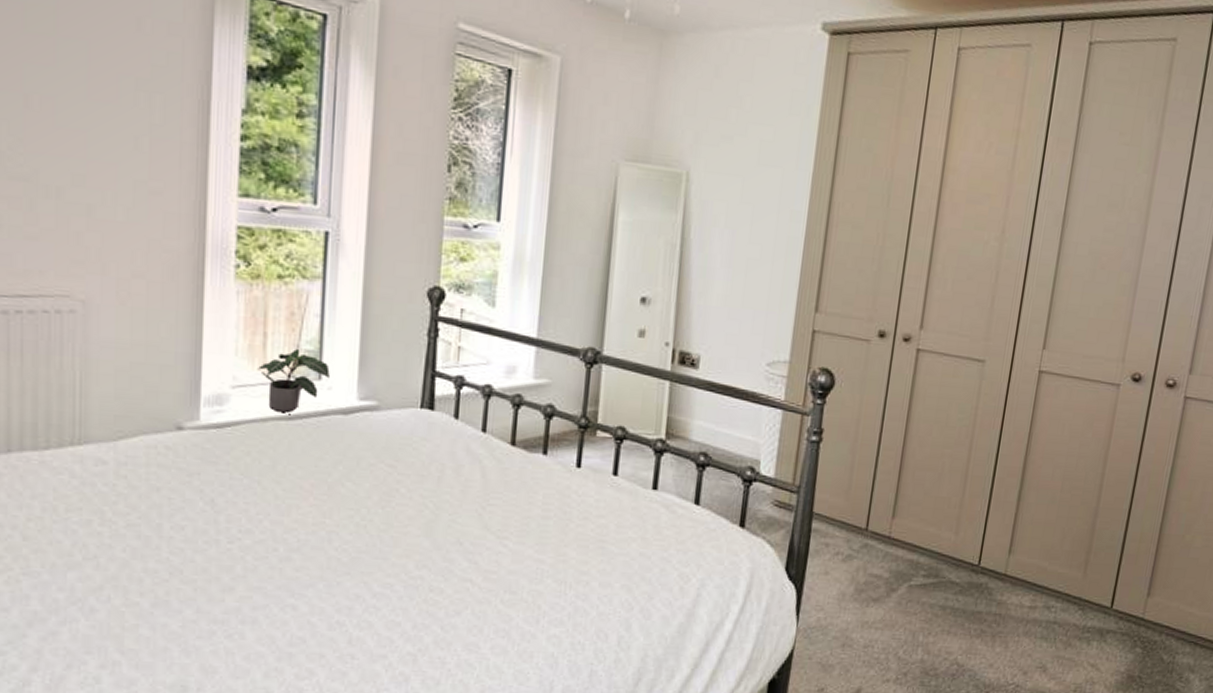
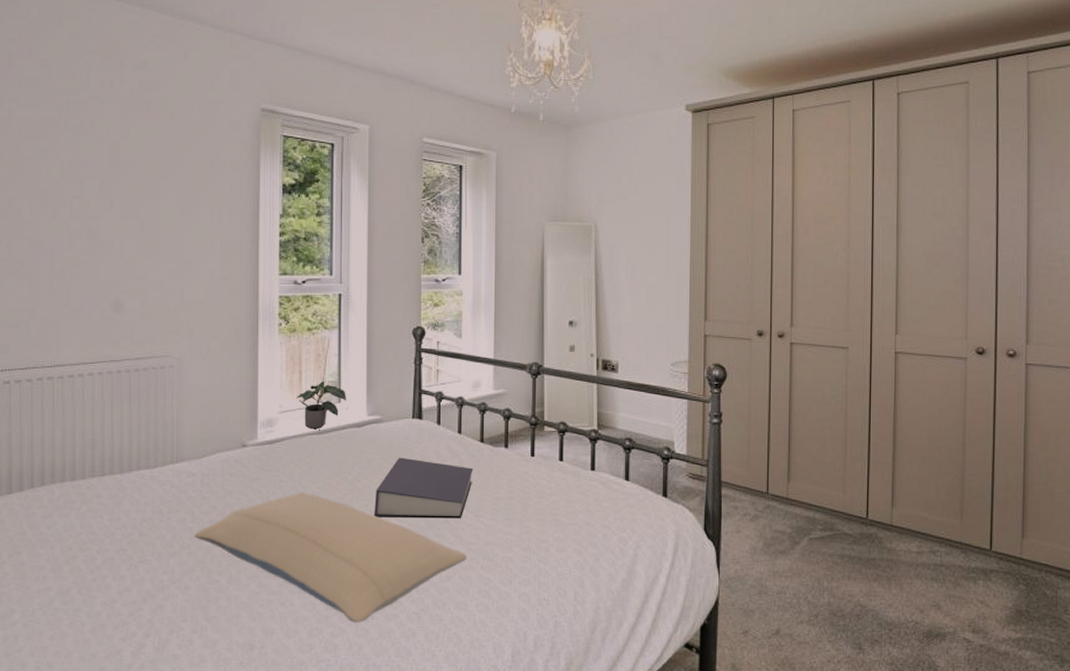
pillow: none [104,494,483,663] -> present [194,492,467,623]
book: none [361,457,499,540] -> present [374,457,474,519]

